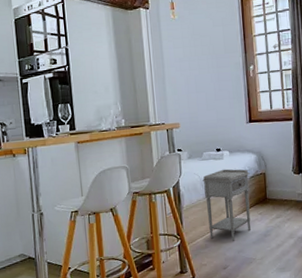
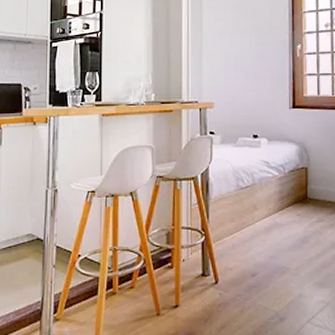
nightstand: present [202,169,251,241] -> none [235,159,290,244]

